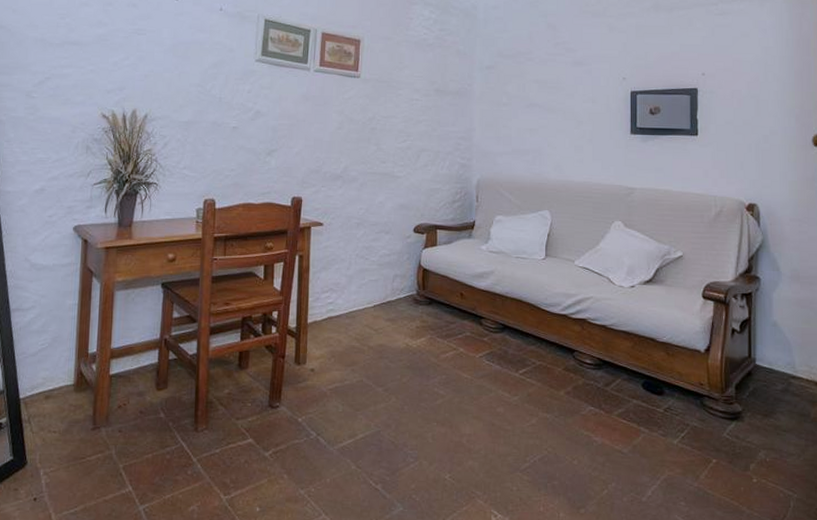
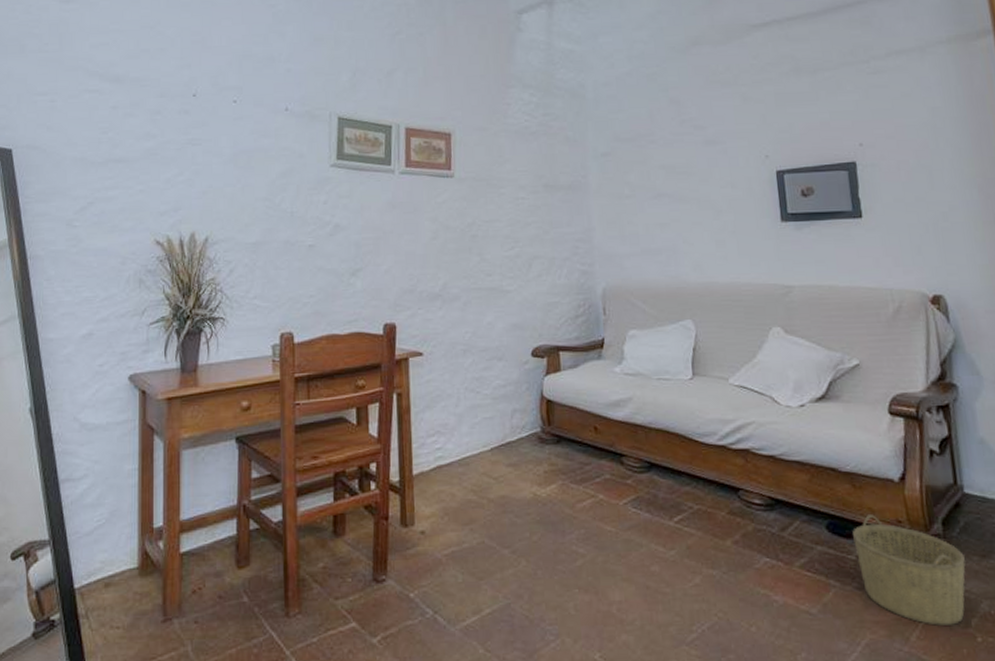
basket: none [662,377,750,468] -> present [851,514,966,626]

